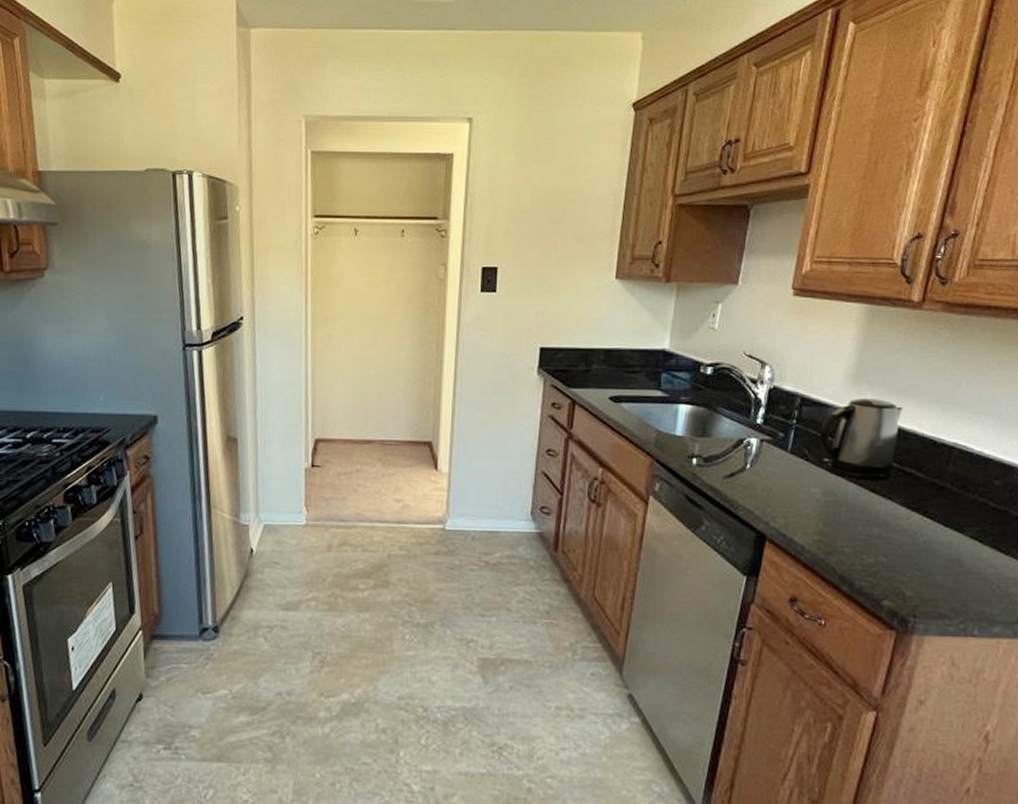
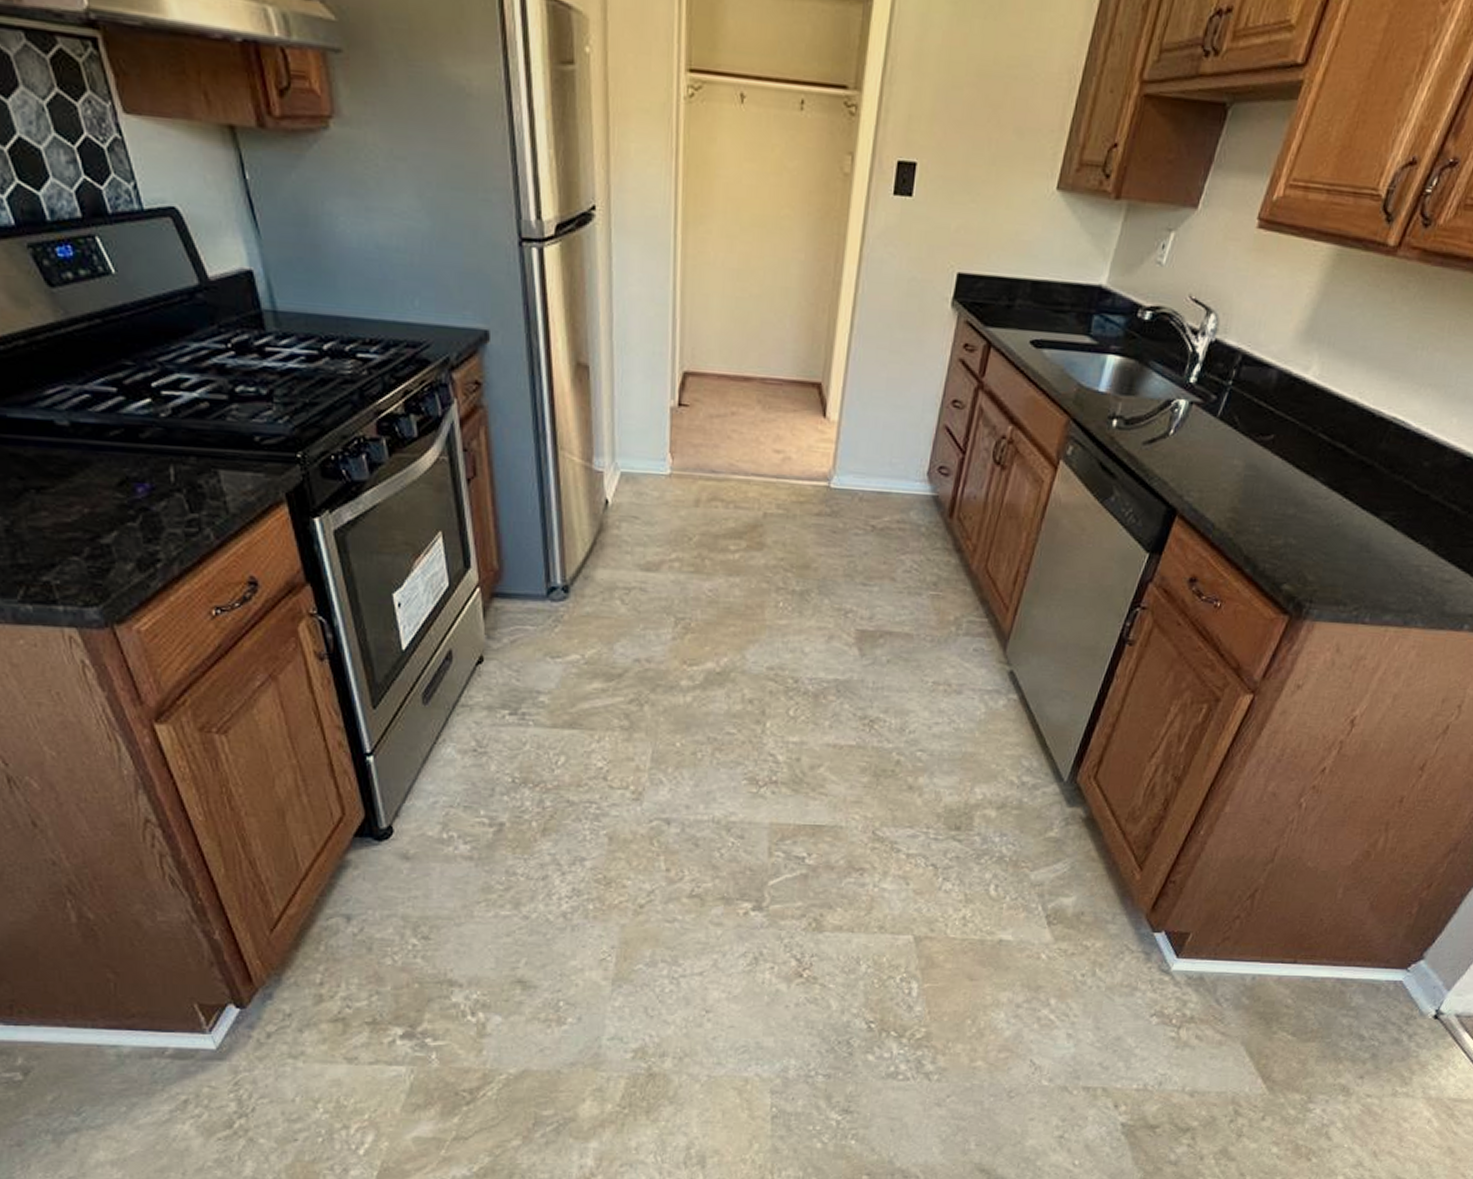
kettle: present [819,398,904,481] -> none [1252,359,1349,456]

